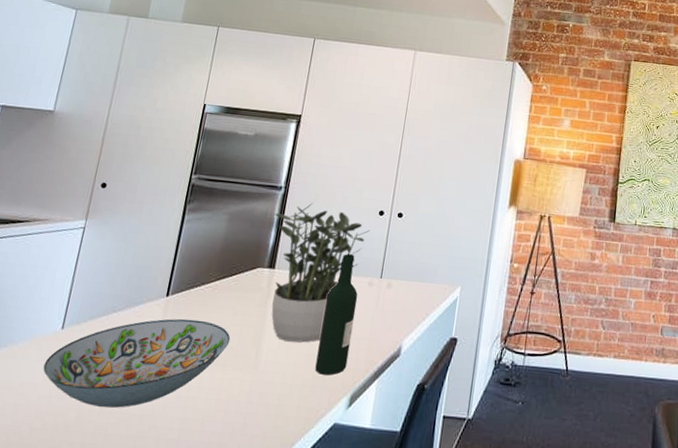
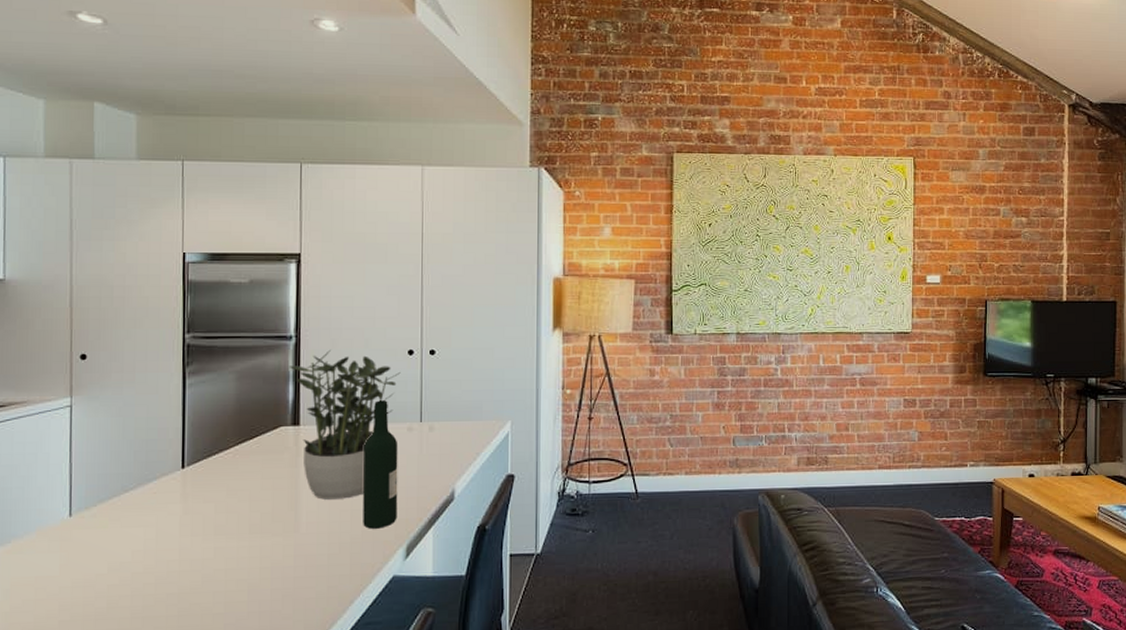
decorative bowl: present [43,318,231,408] -> none [58,489,263,592]

